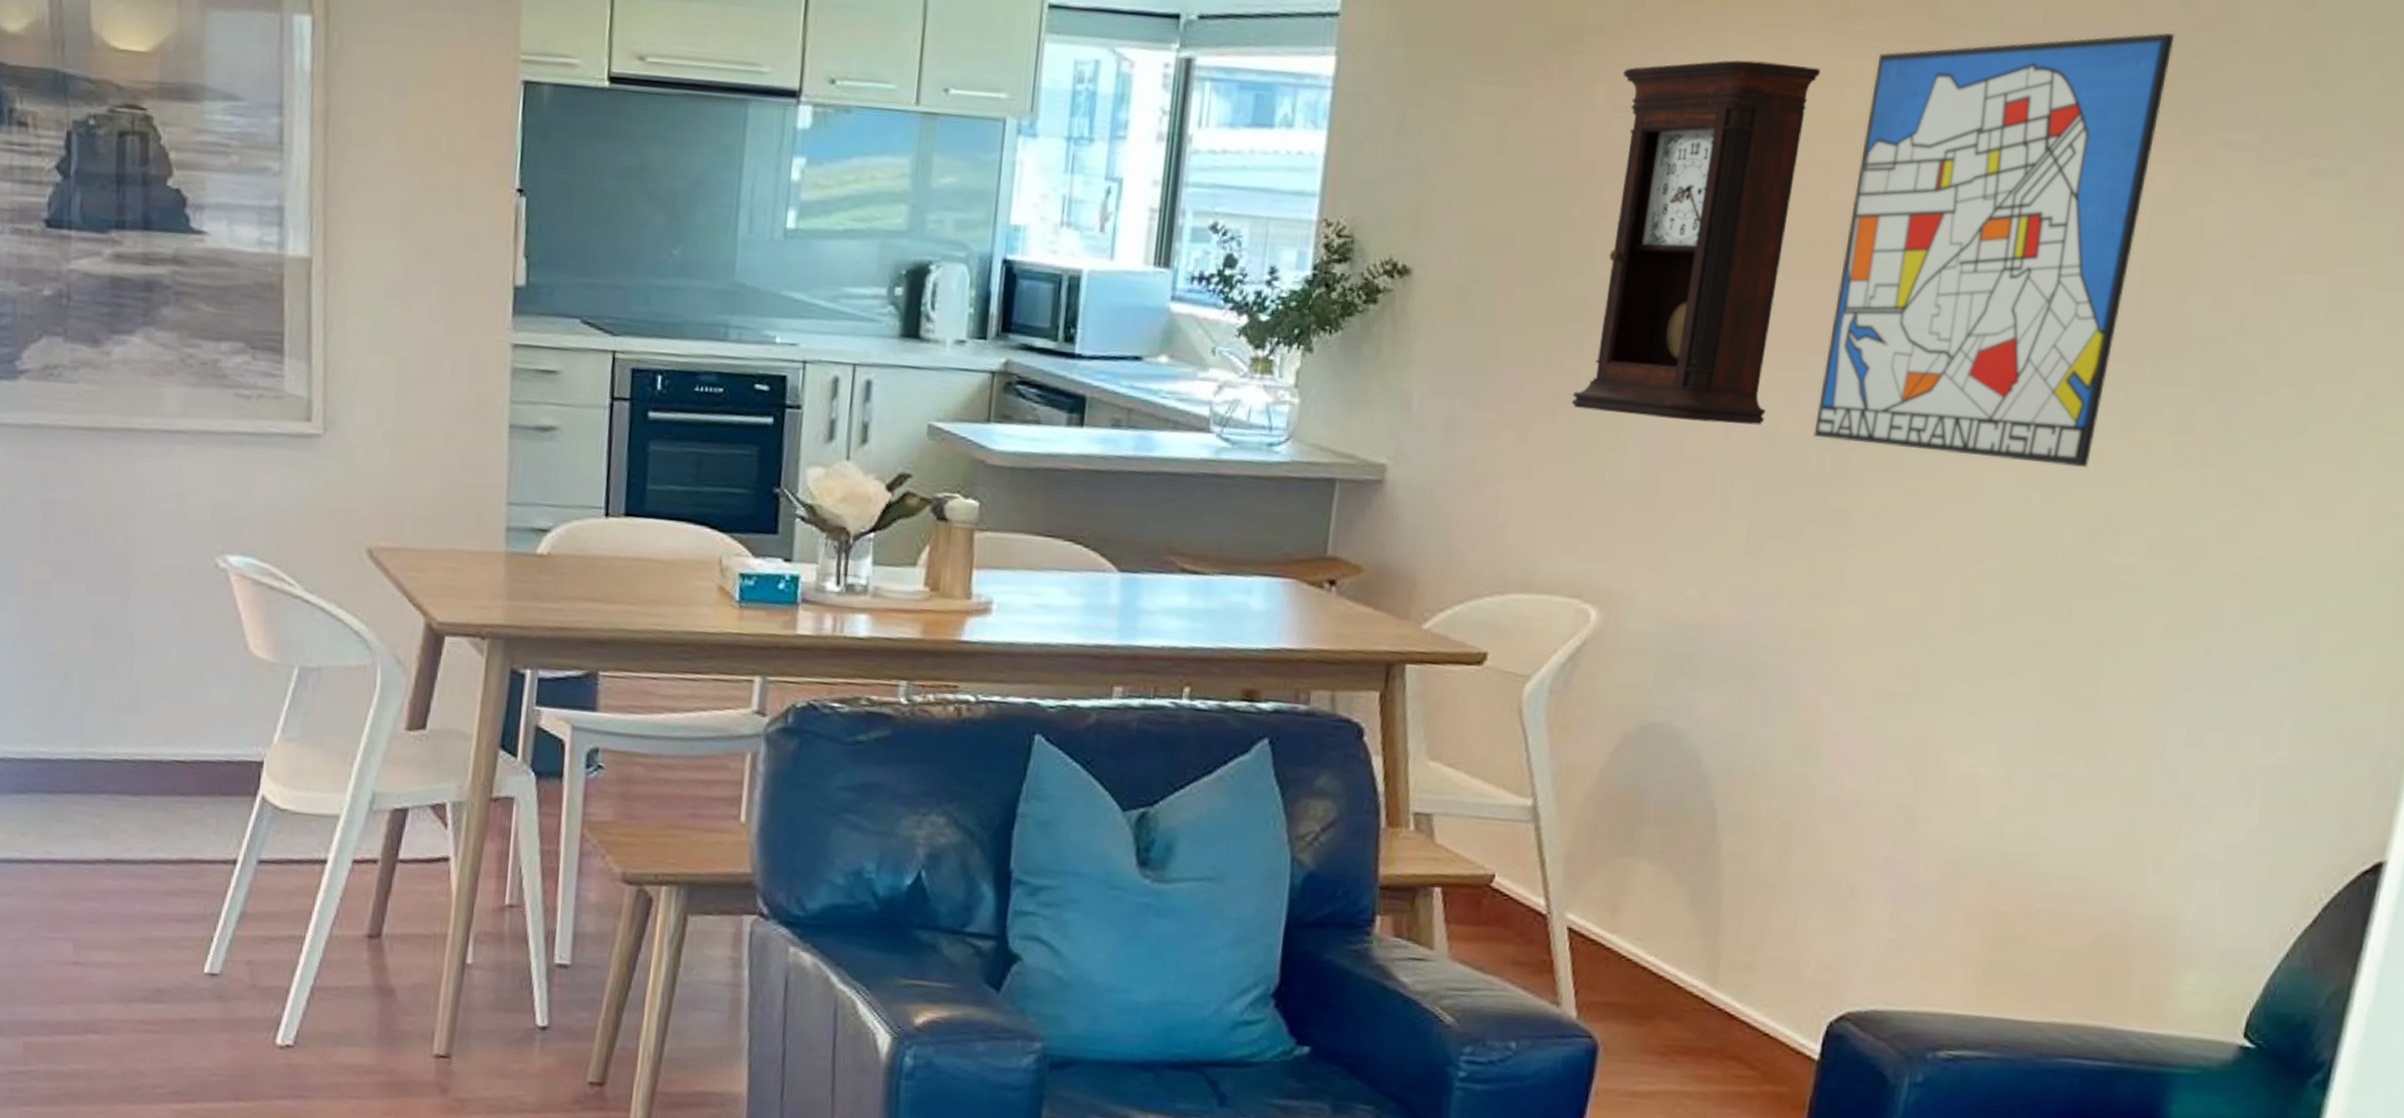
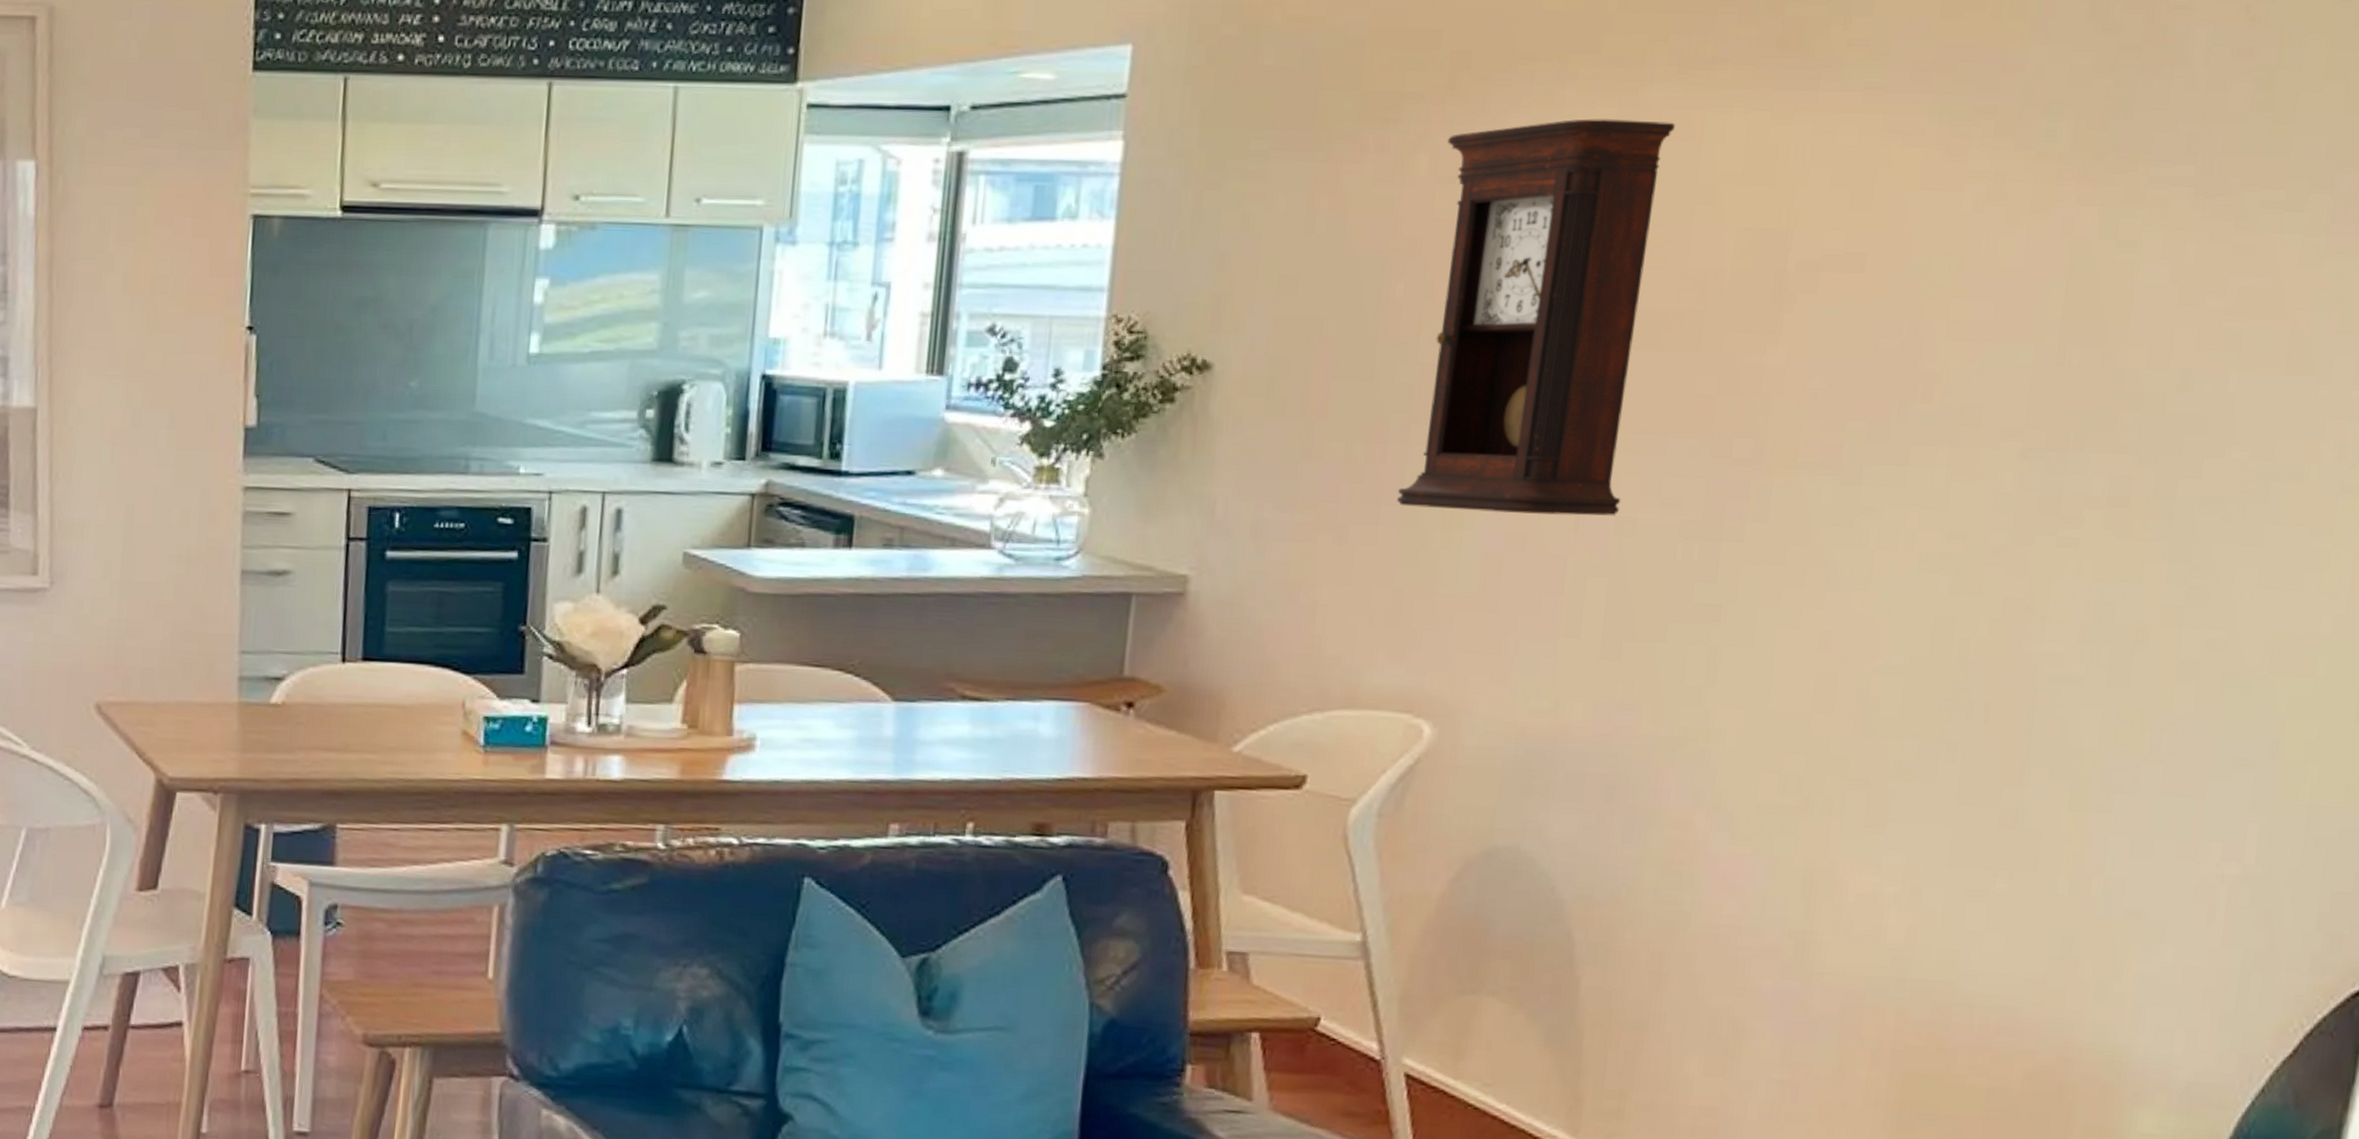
wall art: present [1813,33,2175,467] -> none [1677,61,2094,548]

